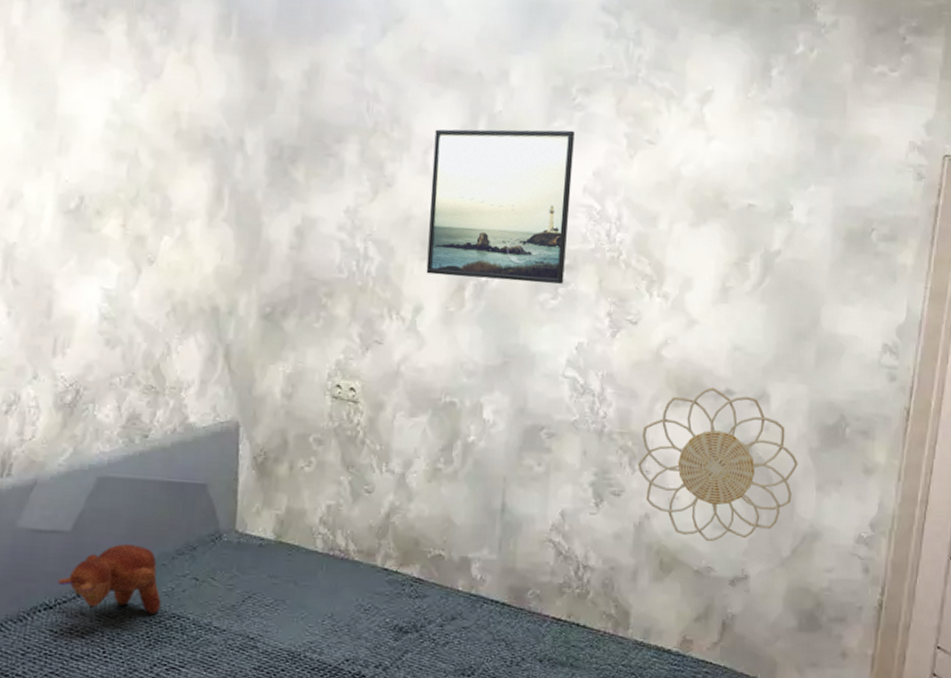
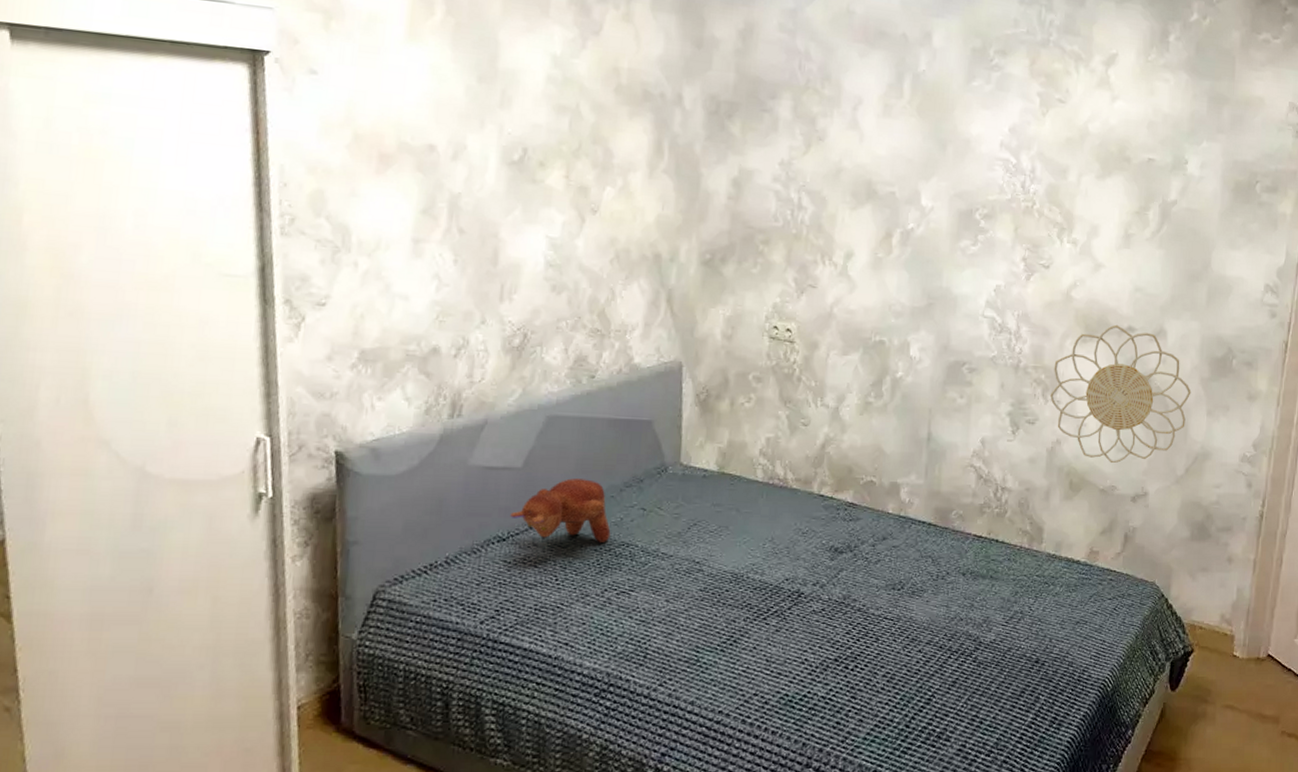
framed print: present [426,129,575,284] -> none [856,87,992,231]

